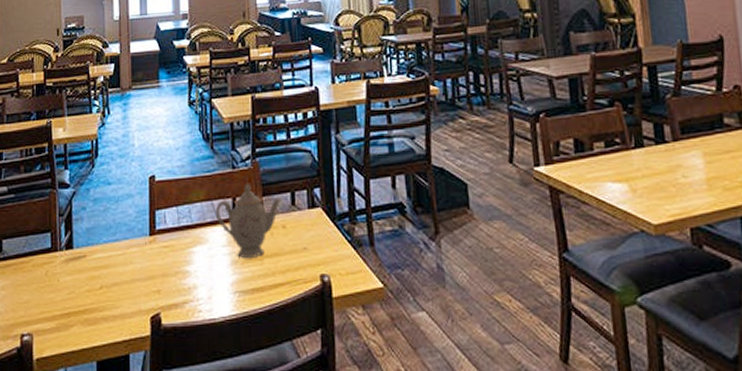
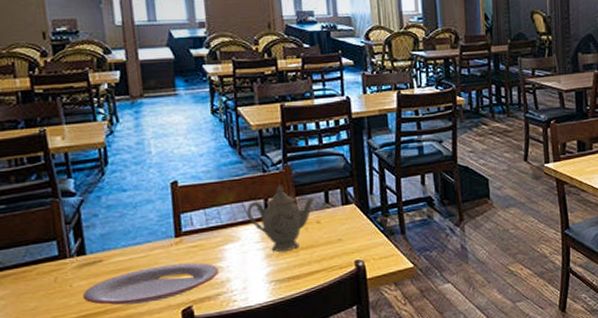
plate: none [68,264,186,306] -> present [83,262,218,306]

